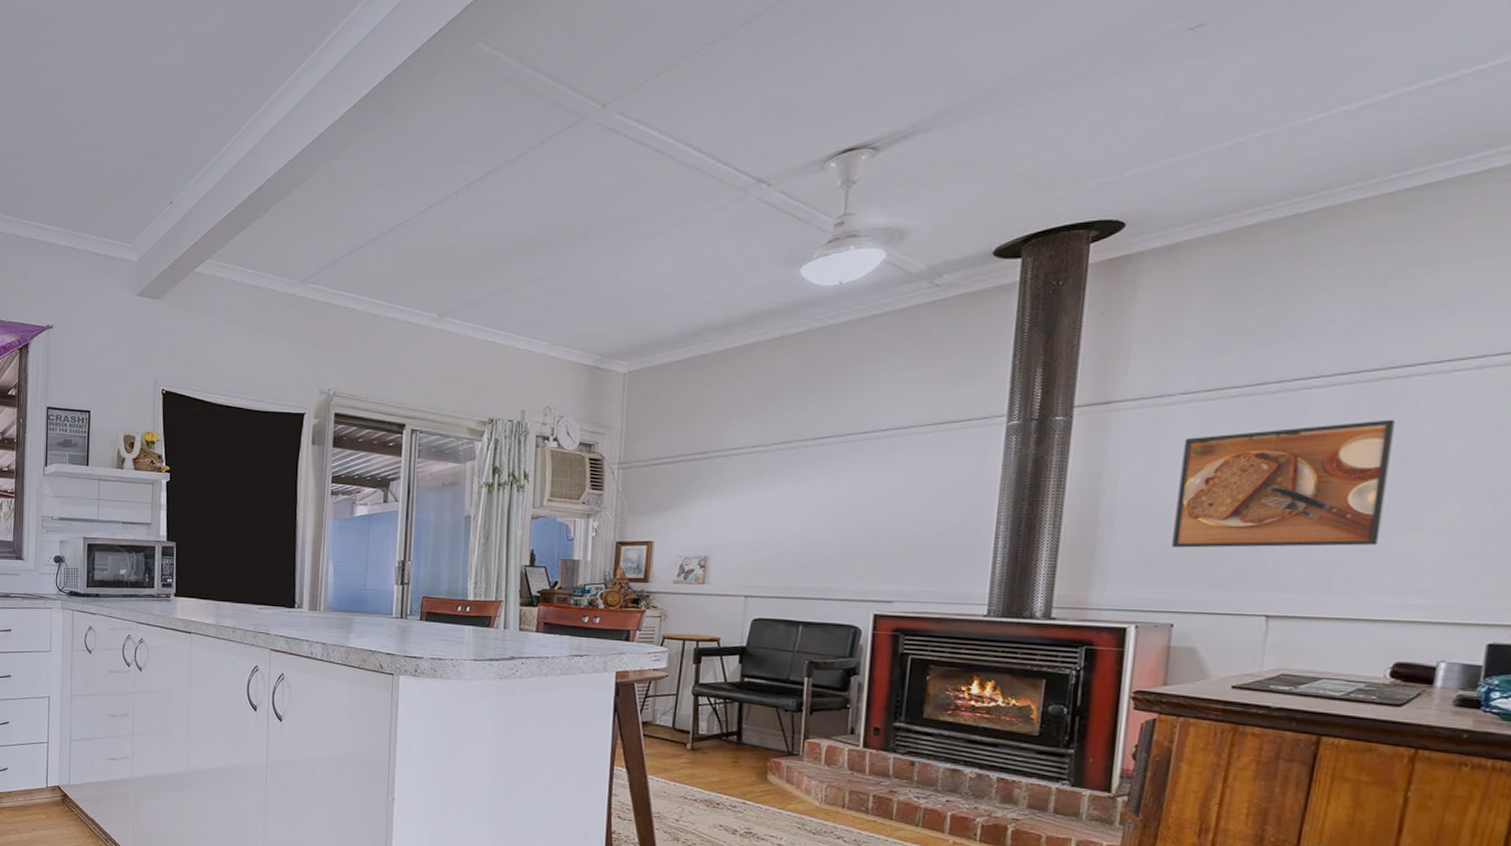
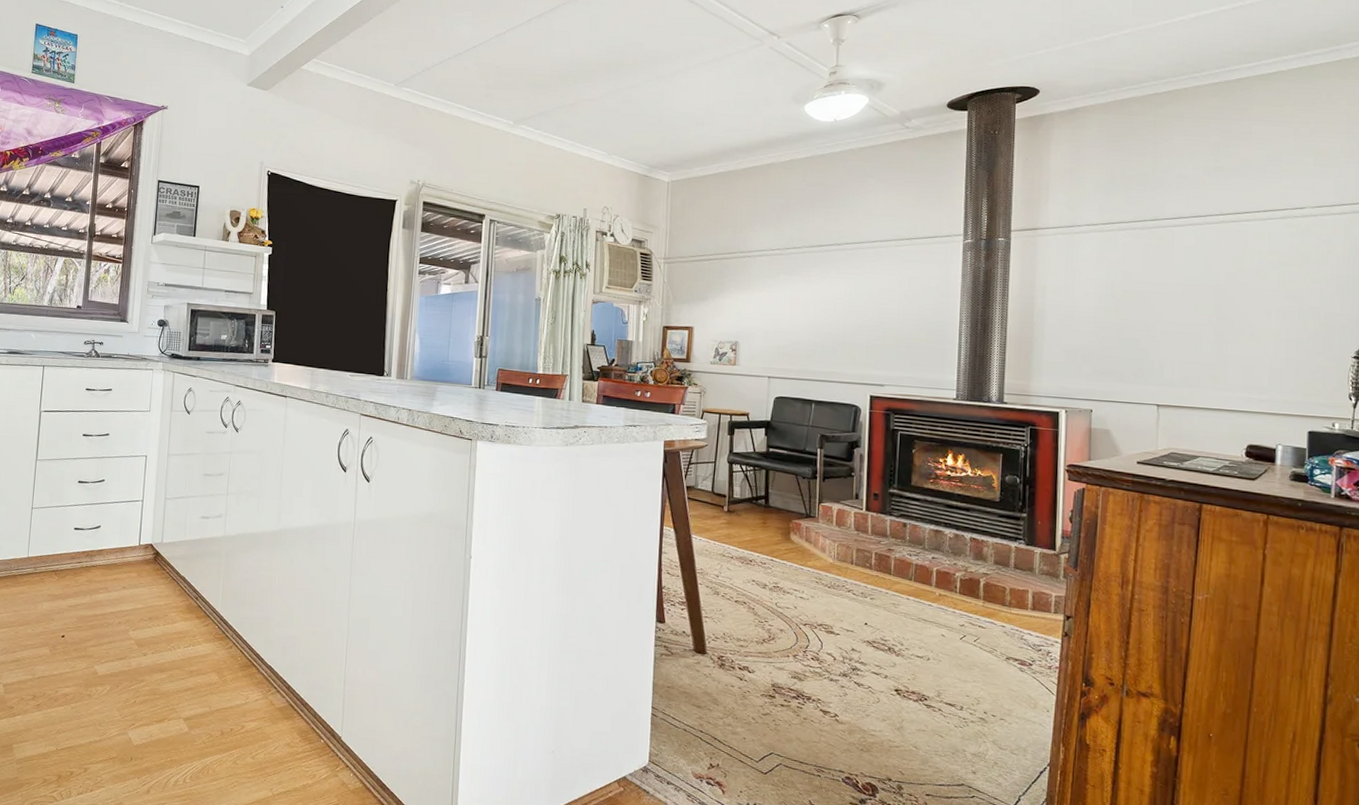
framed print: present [1172,419,1395,548] -> none [1087,253,1233,351]

